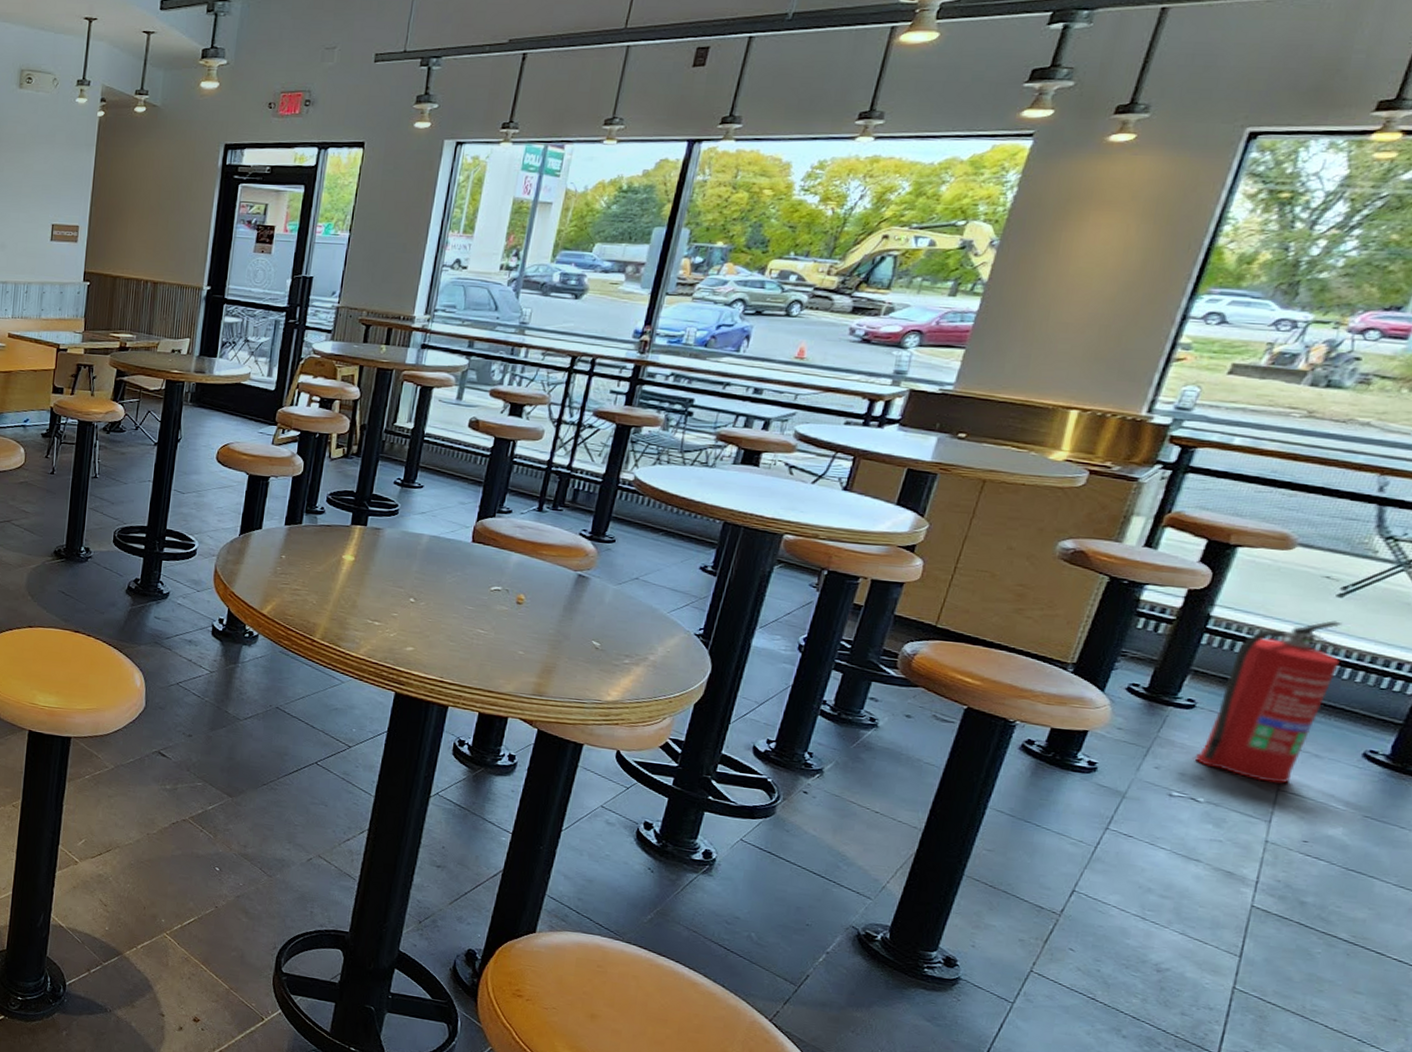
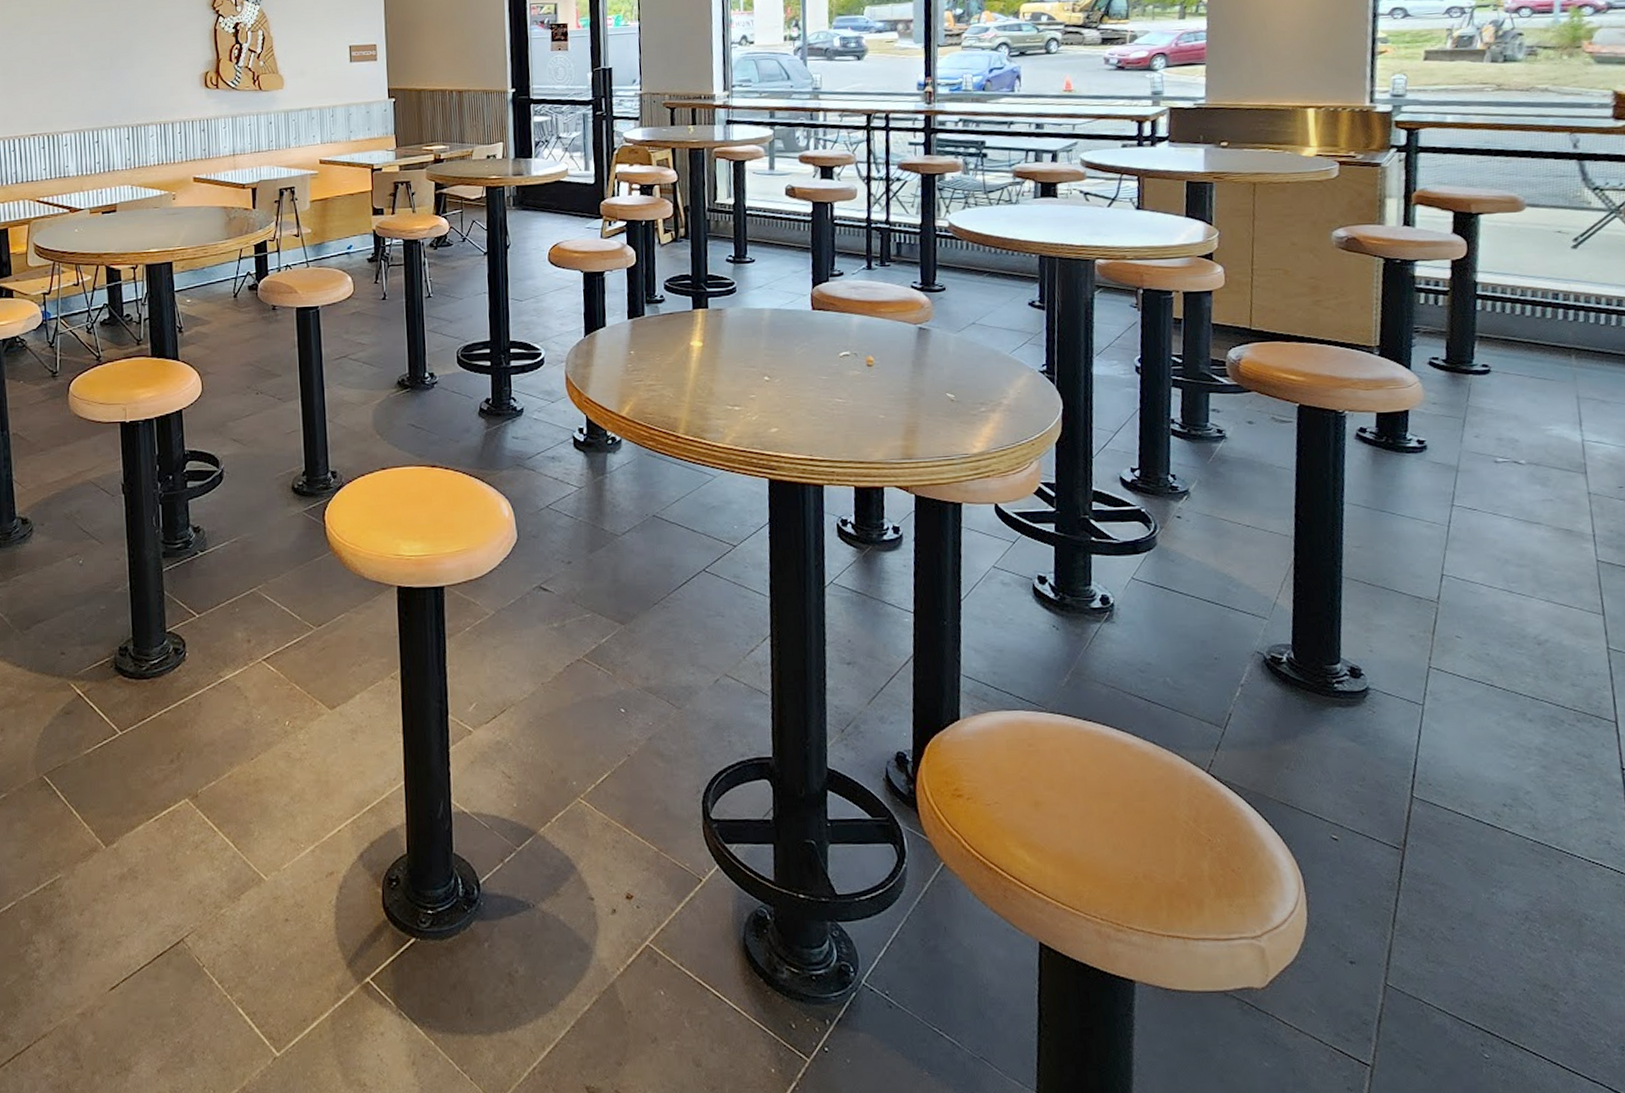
fire extinguisher: present [1195,620,1343,784] -> none [1505,271,1594,435]

